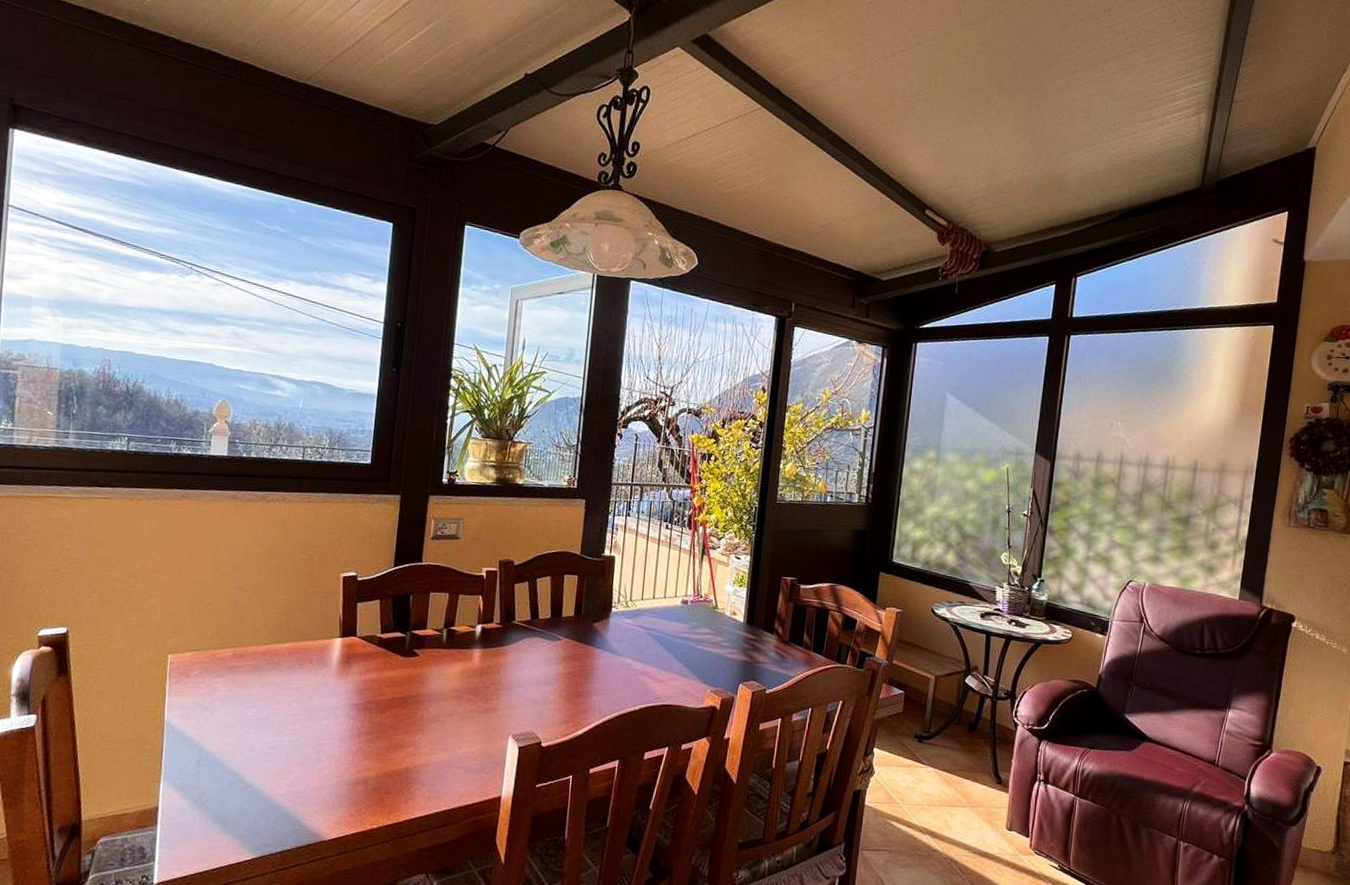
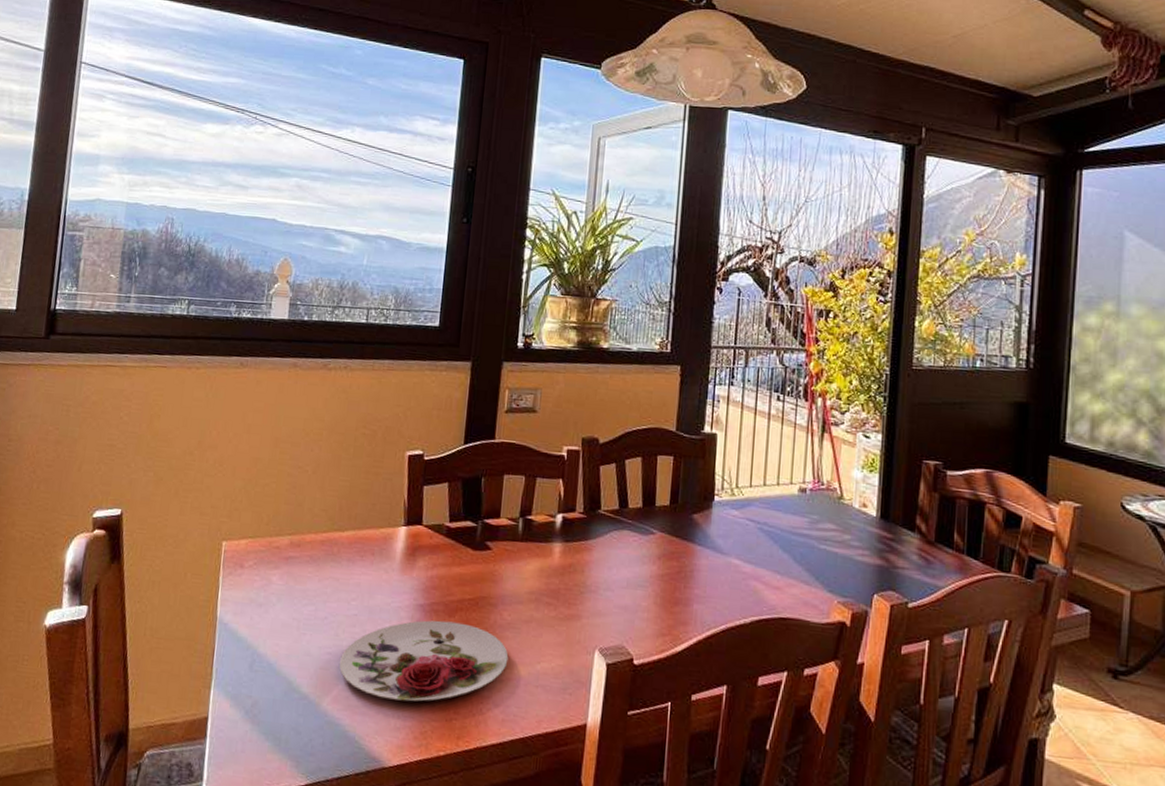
plate: none [281,716,434,785] -> present [339,620,509,702]

